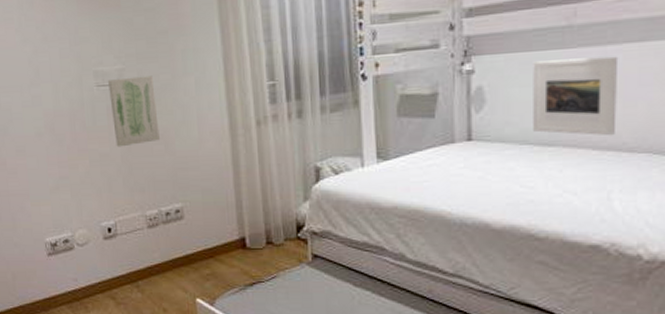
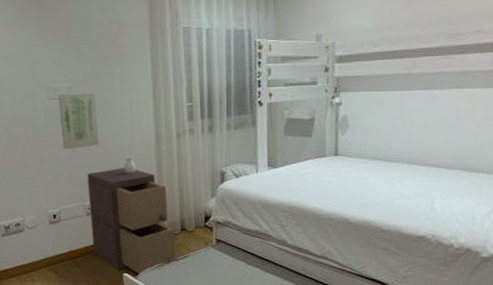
storage cabinet: none [147,152,262,302] -> present [87,156,176,276]
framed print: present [533,56,619,136] -> none [382,98,443,157]

